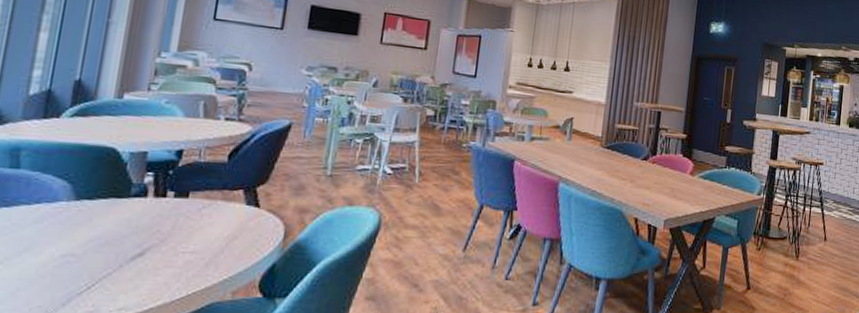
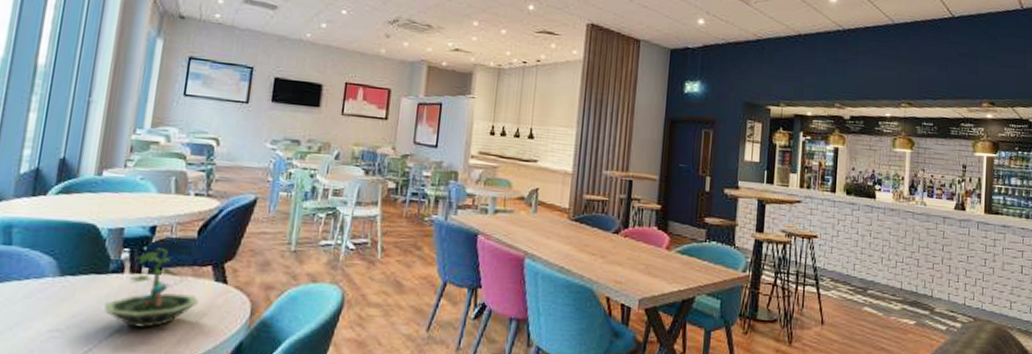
terrarium: none [125,172,229,251] -> present [103,248,199,328]

